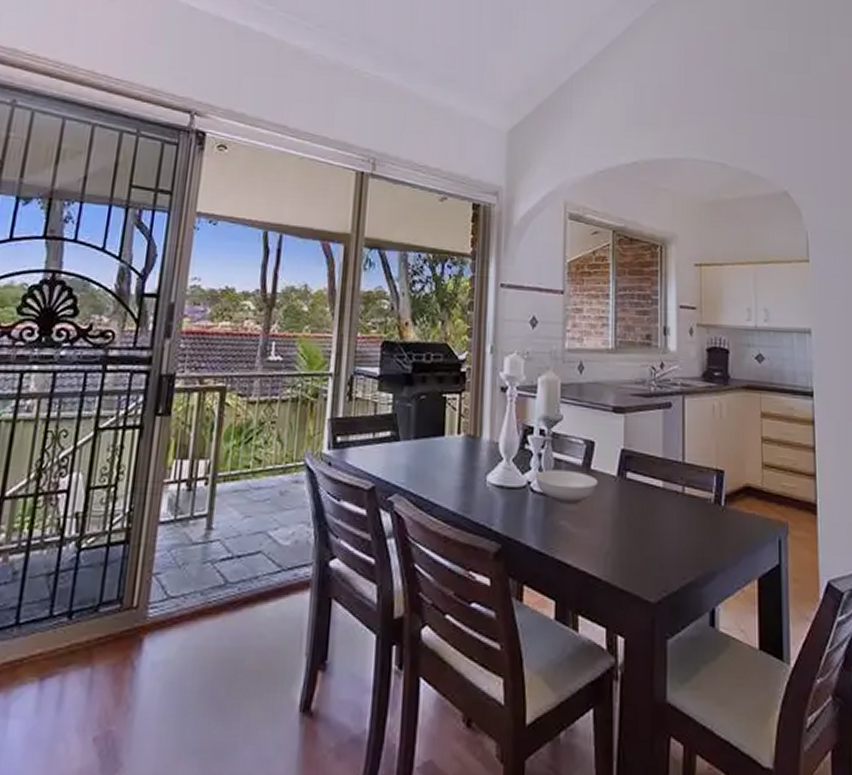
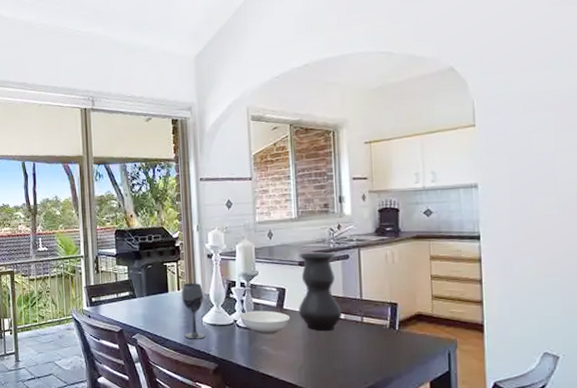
wine glass: none [460,425,491,507] -> present [181,283,206,339]
vase: none [608,395,661,503] -> present [298,252,343,331]

